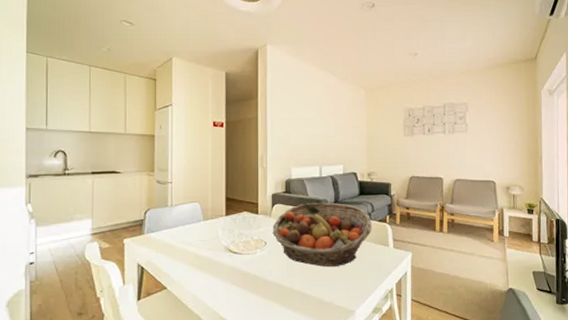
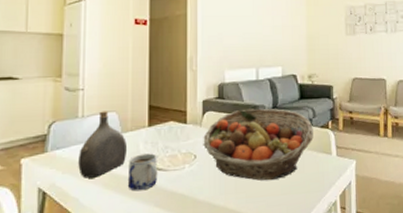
water jug: none [169,201,209,258] -> present [78,111,128,178]
mug: none [209,239,234,271] -> present [127,153,158,191]

